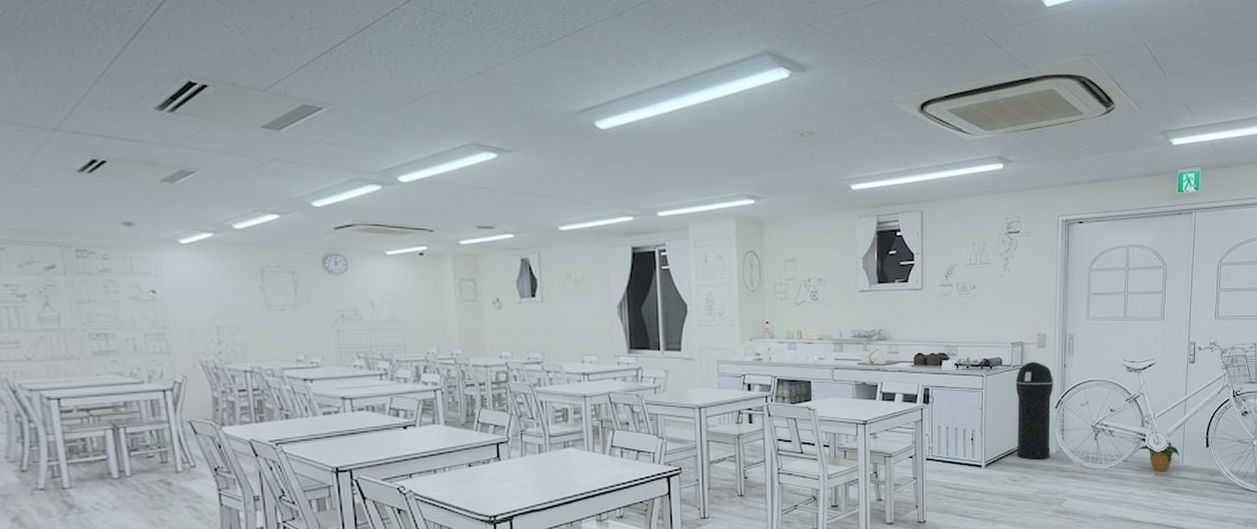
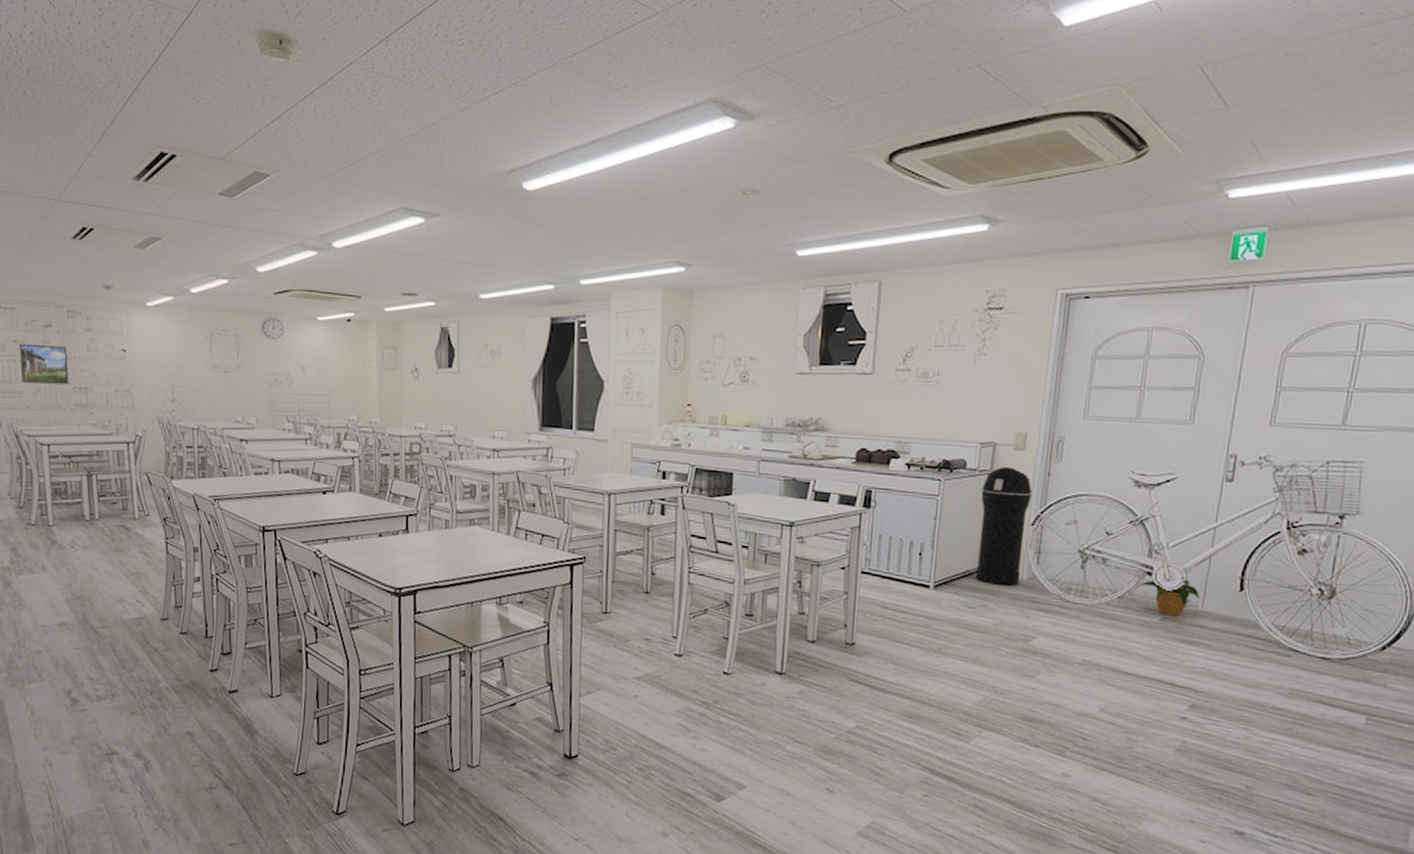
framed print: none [12,287,83,331] -> present [19,343,69,385]

